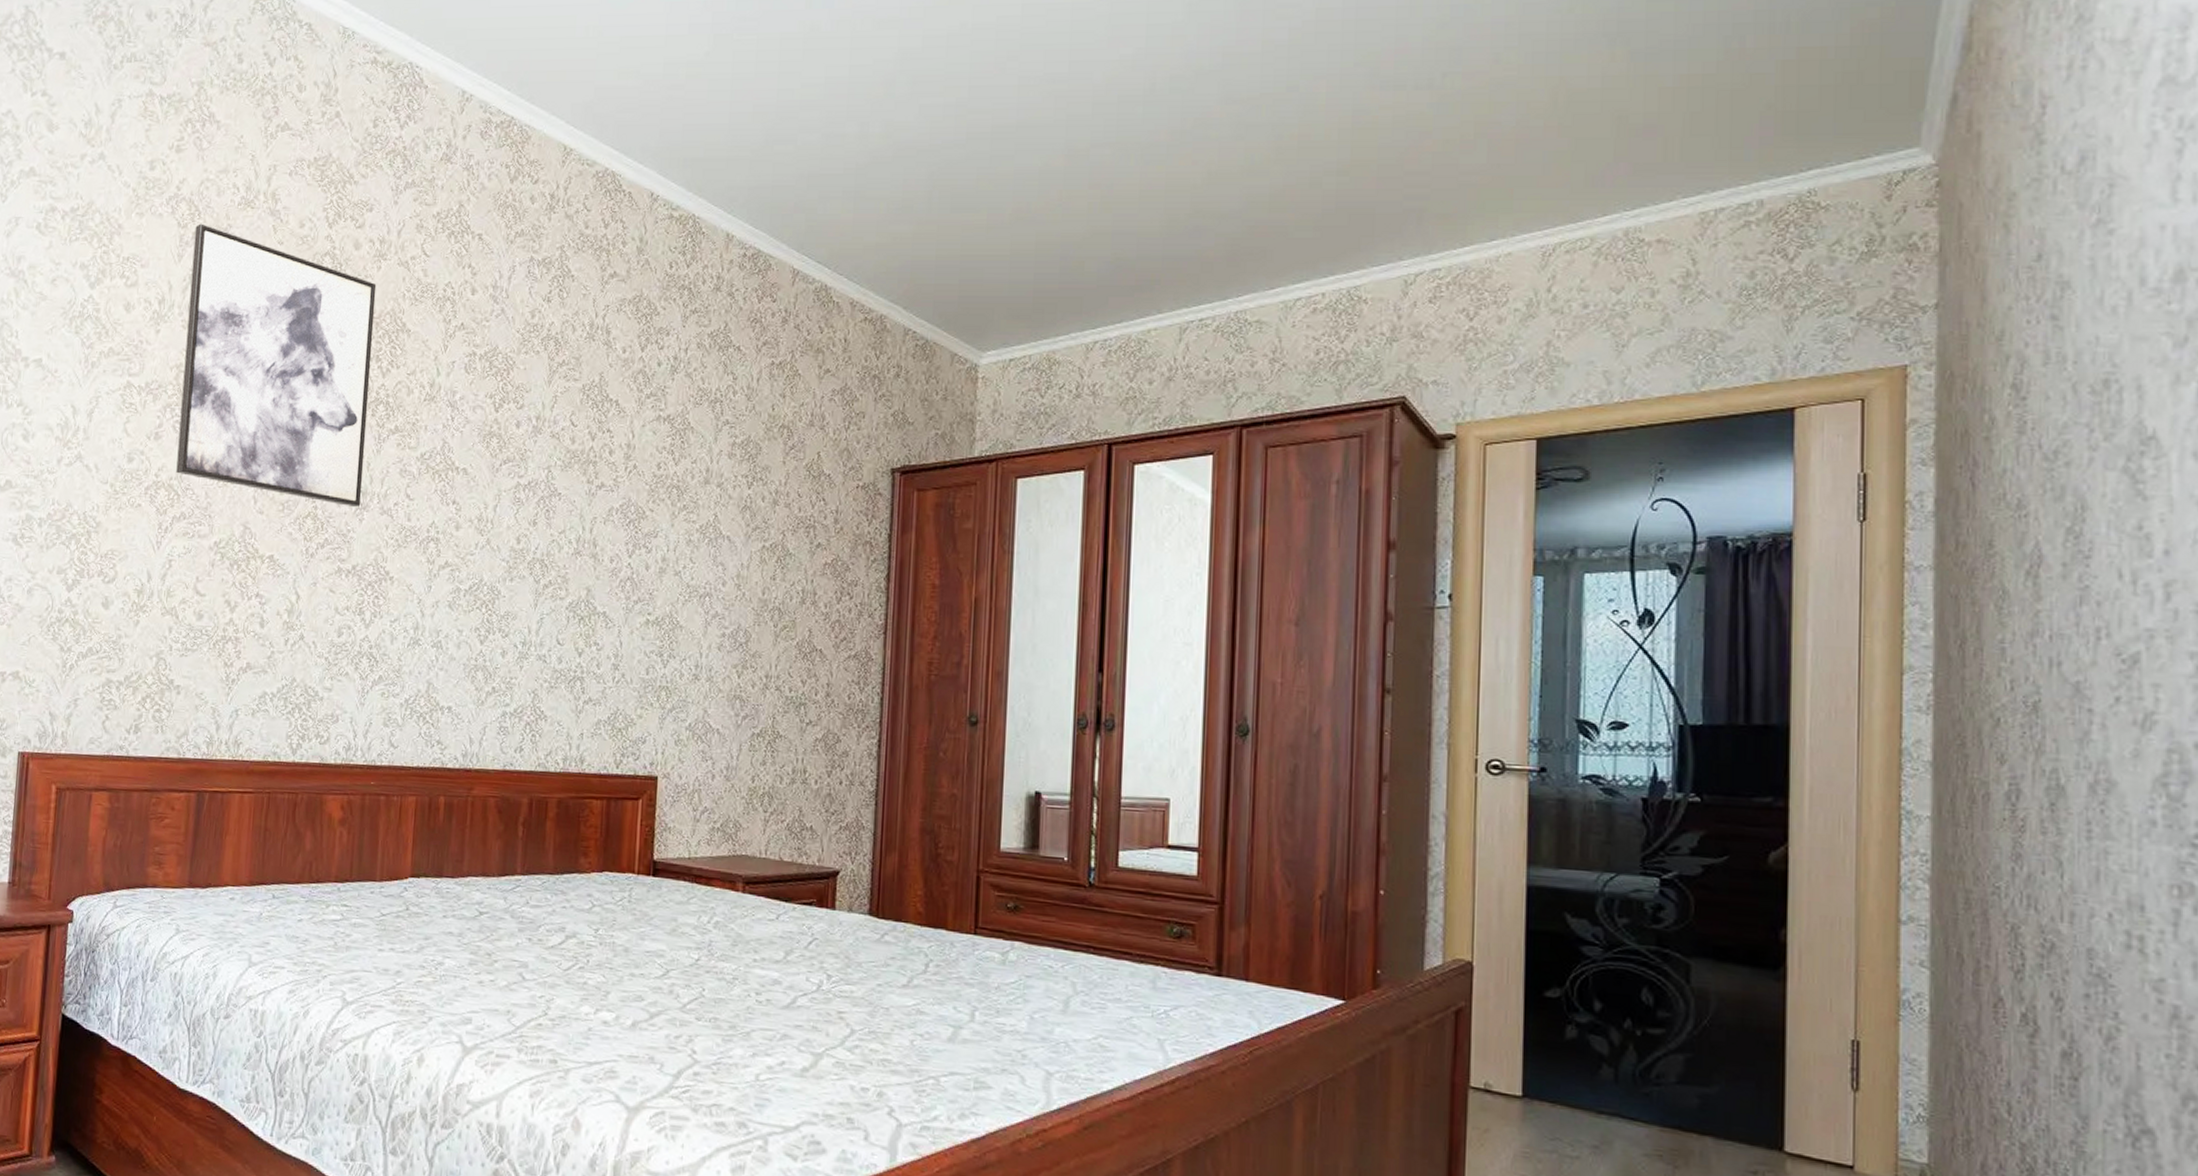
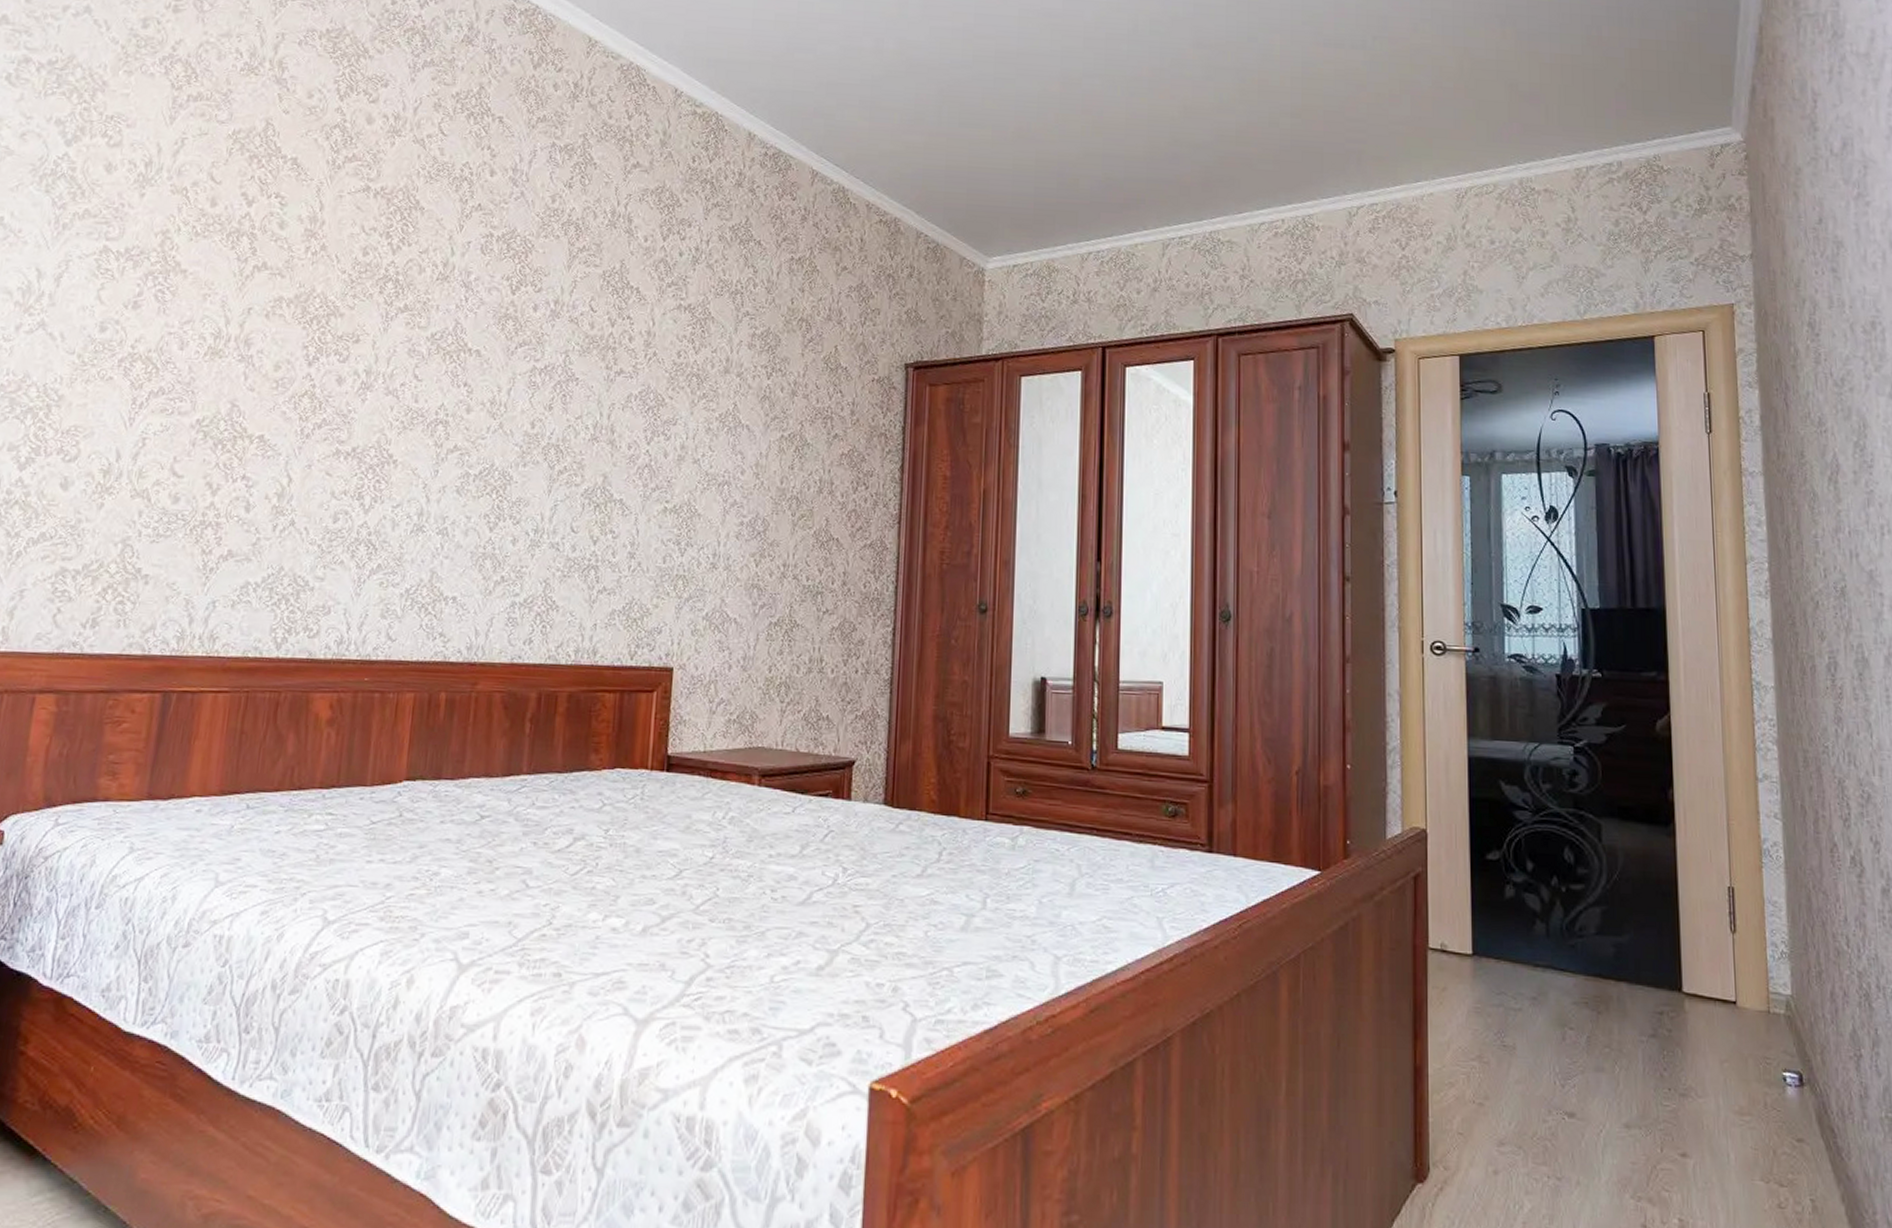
wall art: present [176,223,377,508] -> none [156,86,389,387]

